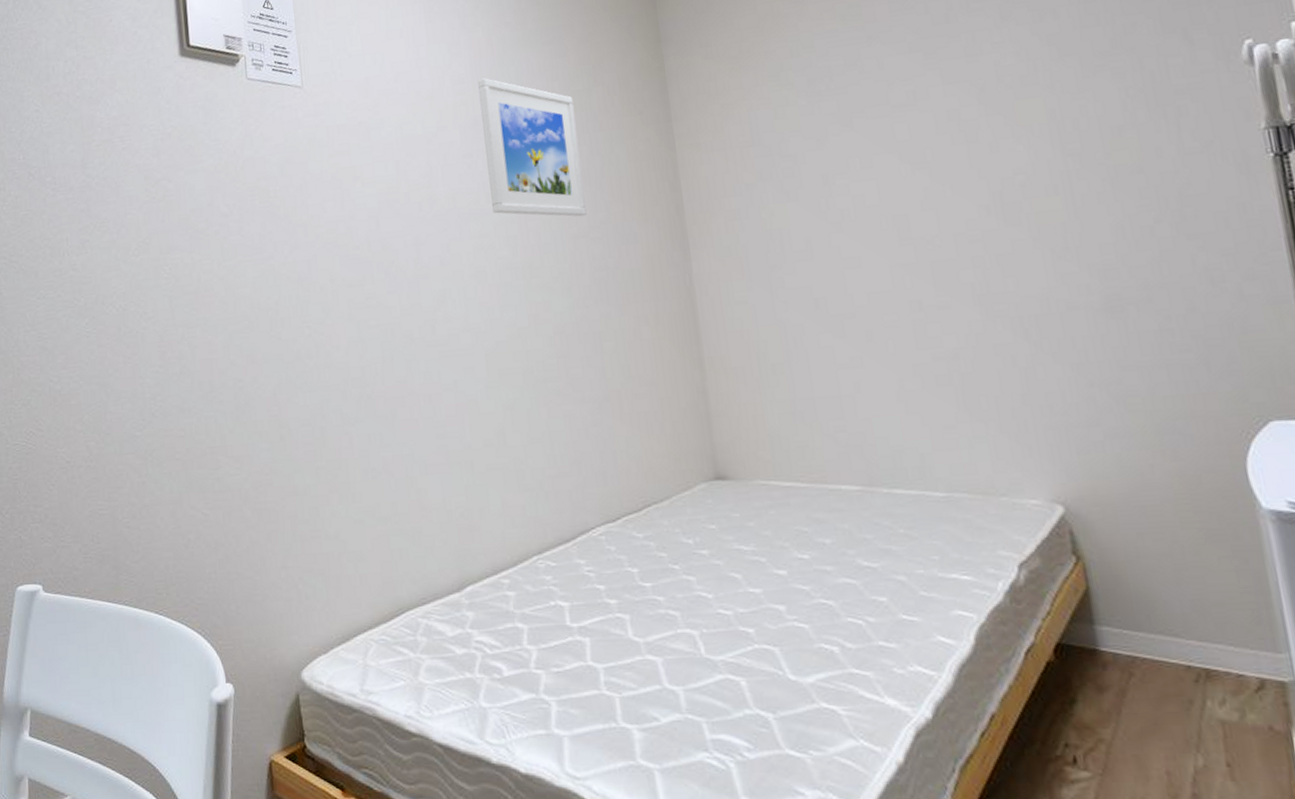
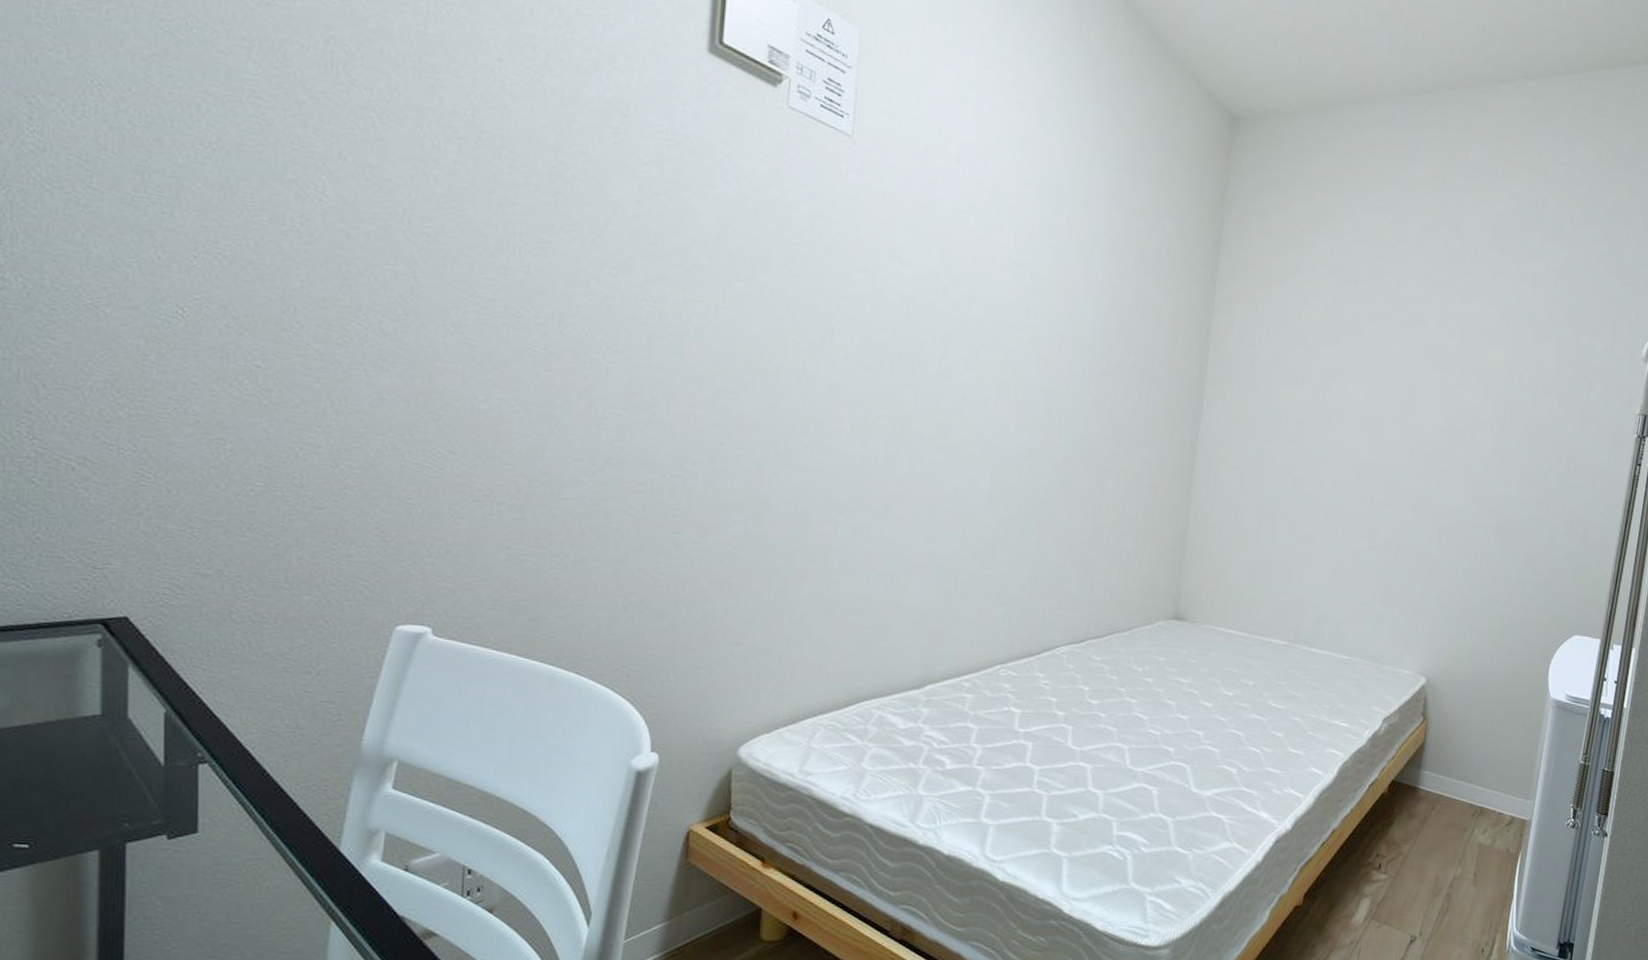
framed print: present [478,78,587,217] -> none [1030,187,1133,355]

